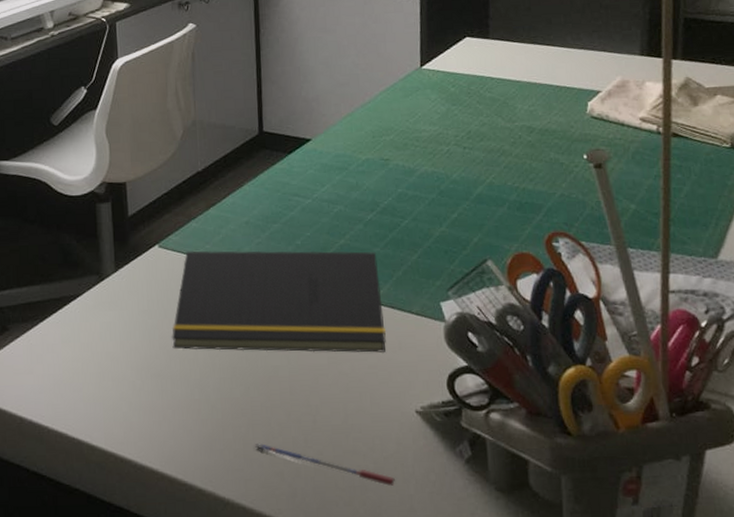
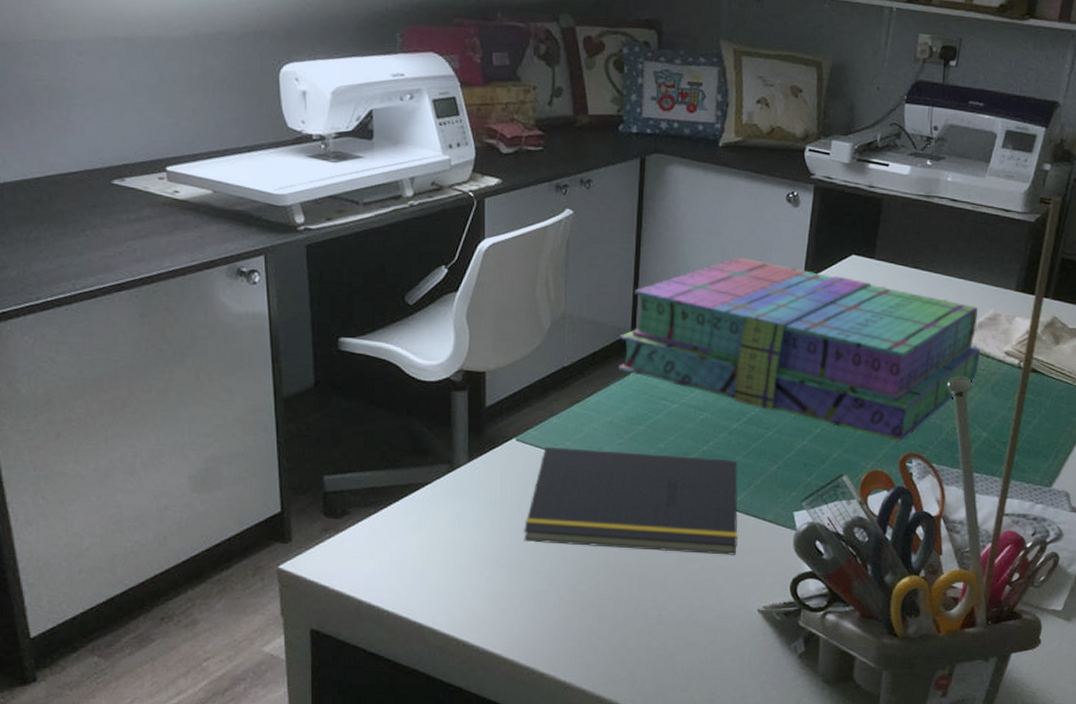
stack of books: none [248,50,615,222] -> present [618,256,980,443]
pen: present [255,442,396,486] -> none [600,633,732,675]

